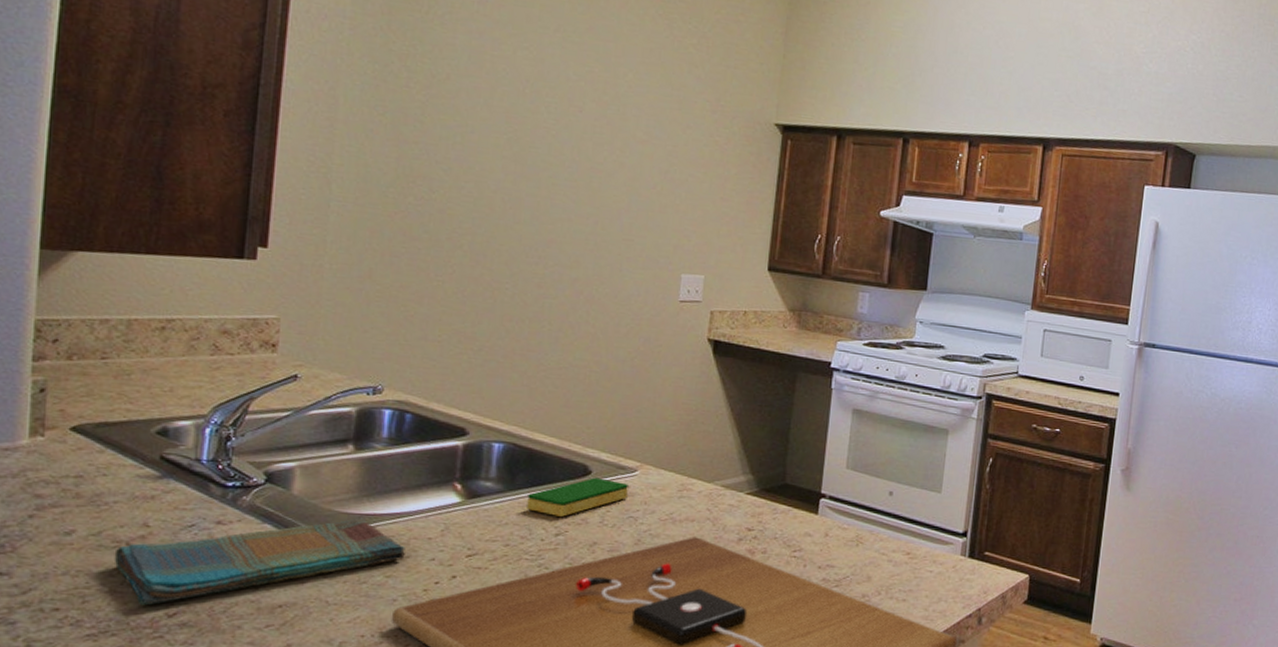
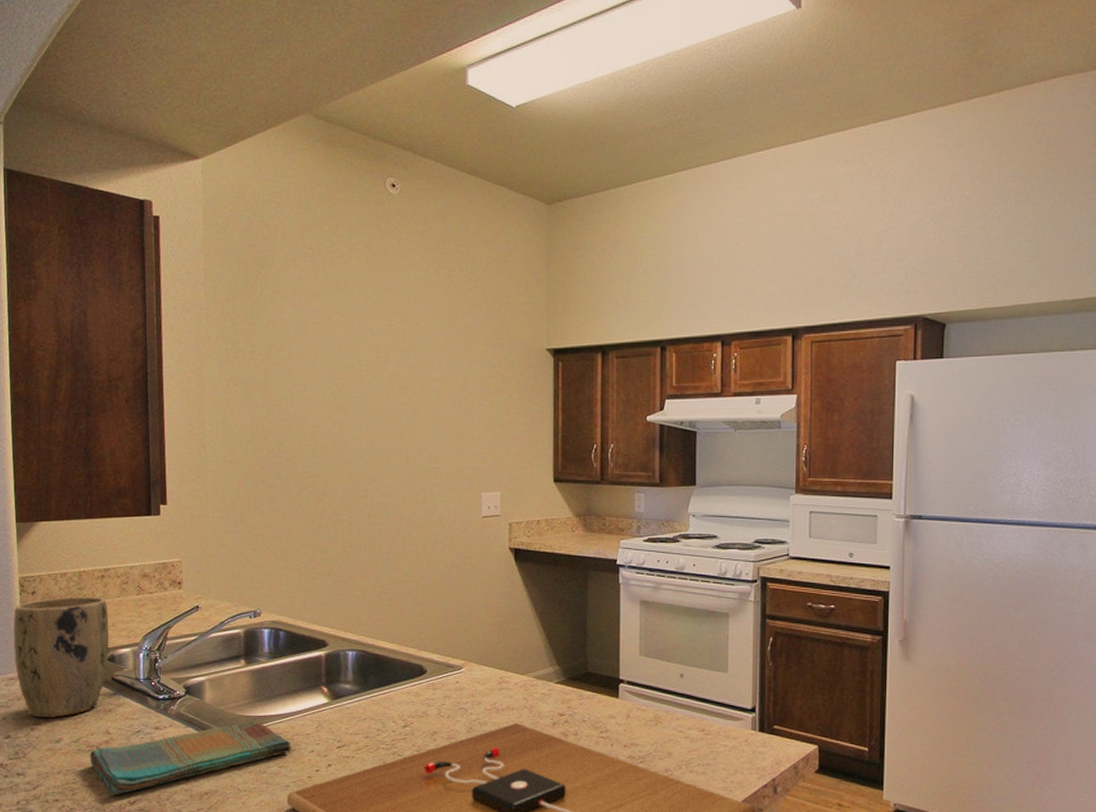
plant pot: none [14,349,166,503] -> present [13,597,109,718]
dish sponge: present [527,477,628,517] -> none [379,676,457,711]

